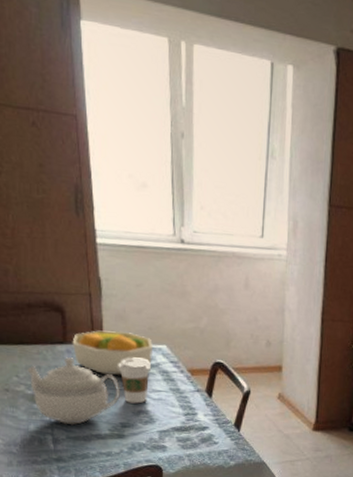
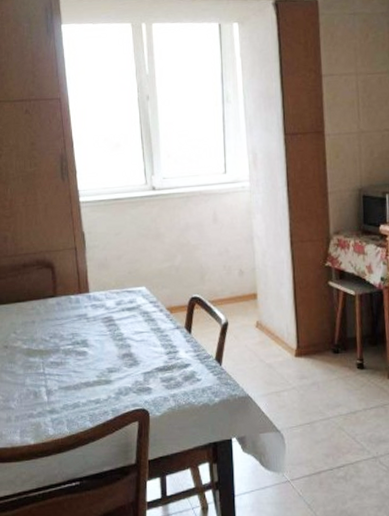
teapot: present [27,357,120,426] -> none [23,309,105,376]
fruit bowl: present [72,330,154,375] -> none [61,278,134,322]
coffee cup: present [118,358,152,404] -> none [102,303,133,348]

